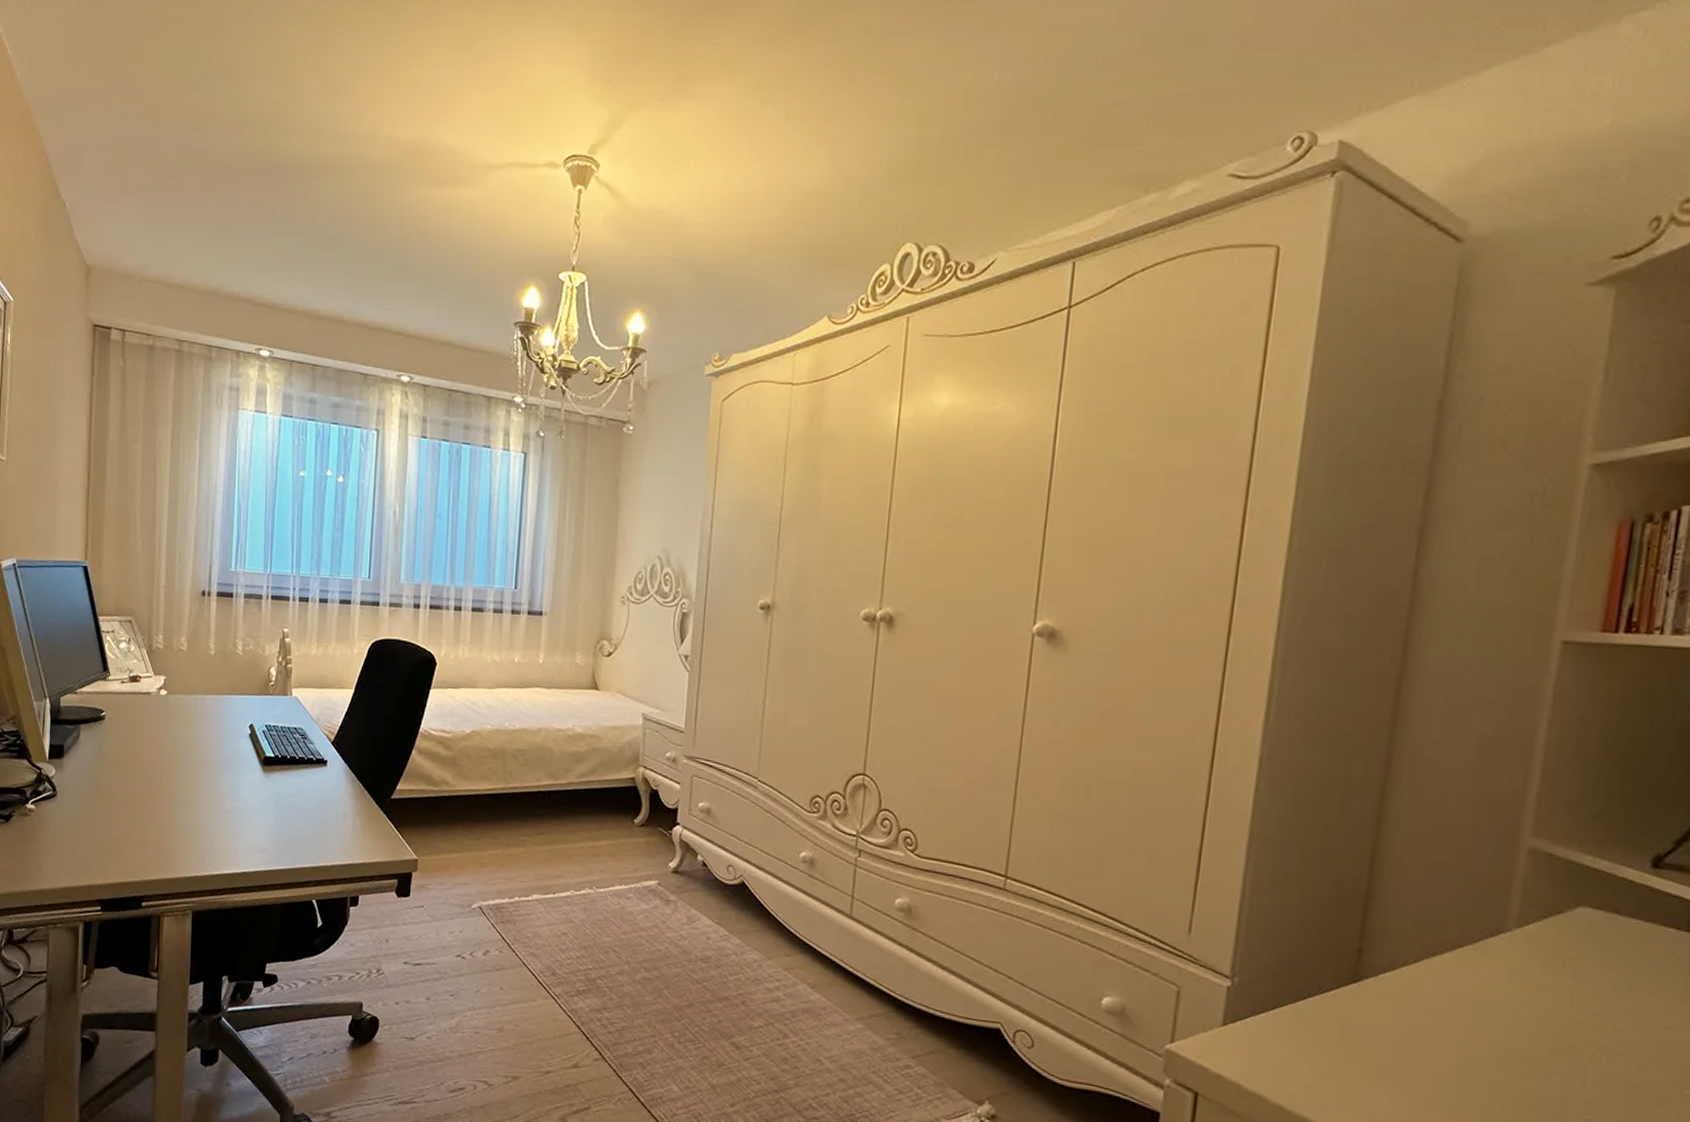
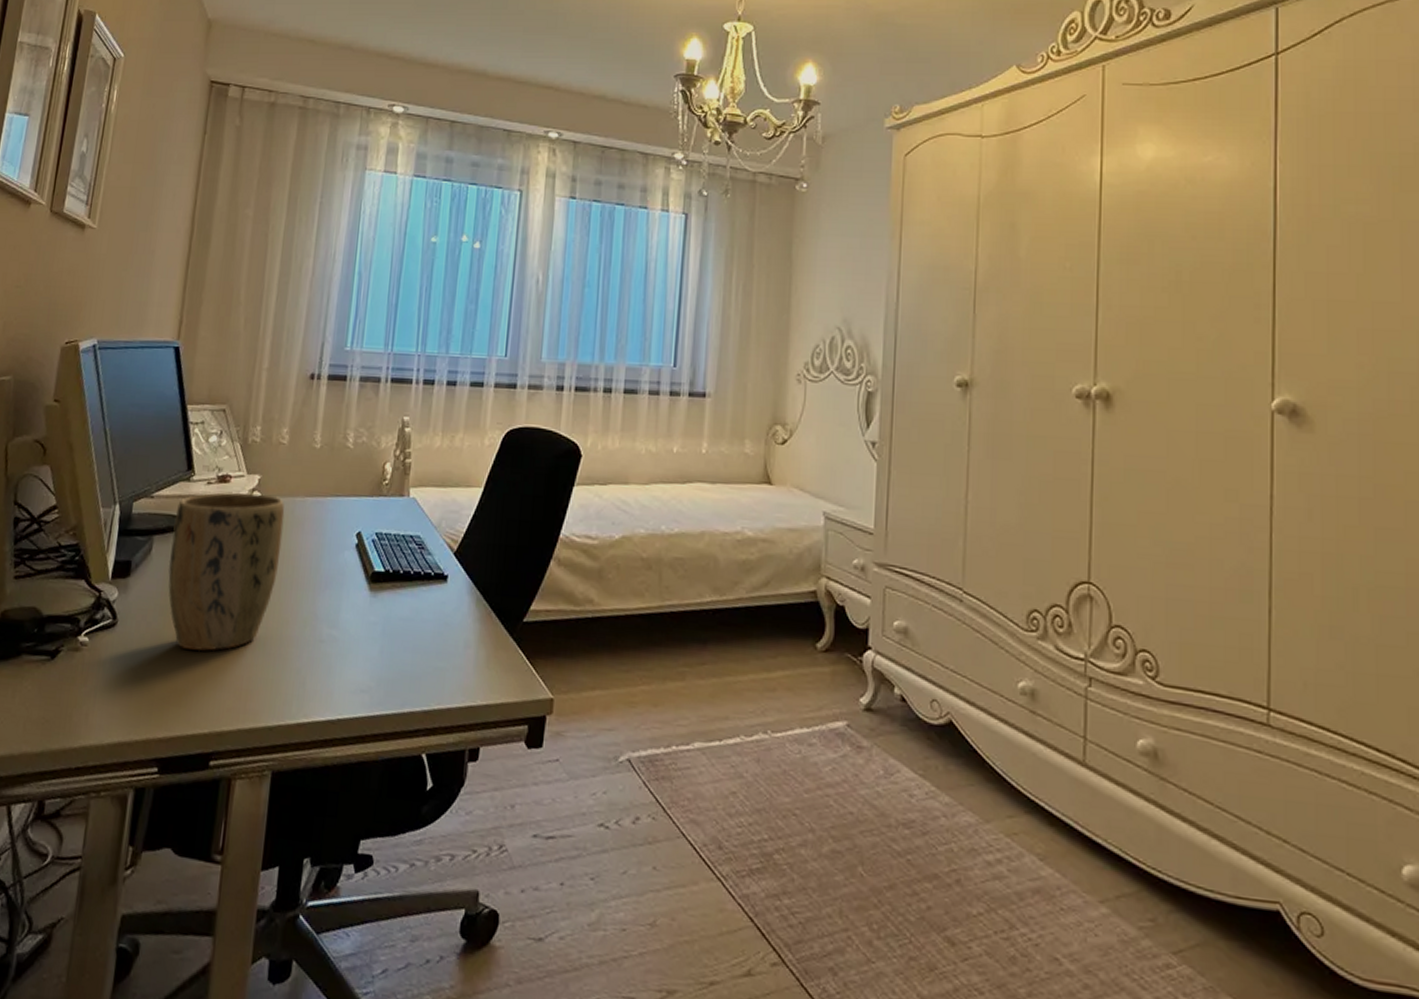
plant pot: none [94,690,188,818] -> present [168,493,285,652]

